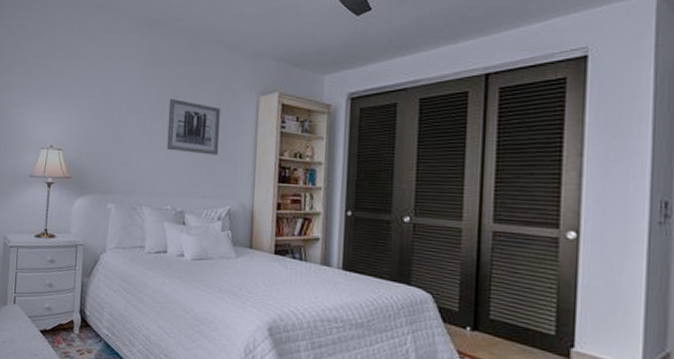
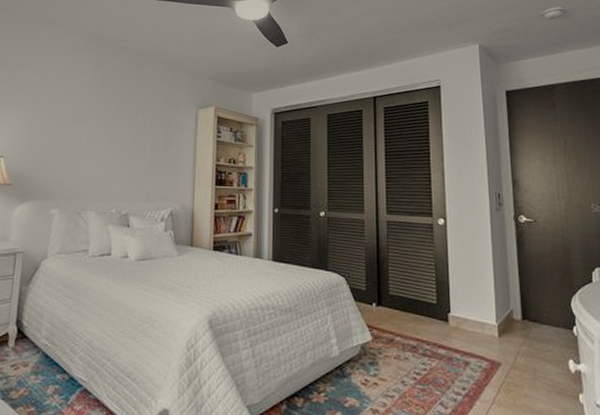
wall art: present [166,99,221,155] -> none [112,110,164,161]

